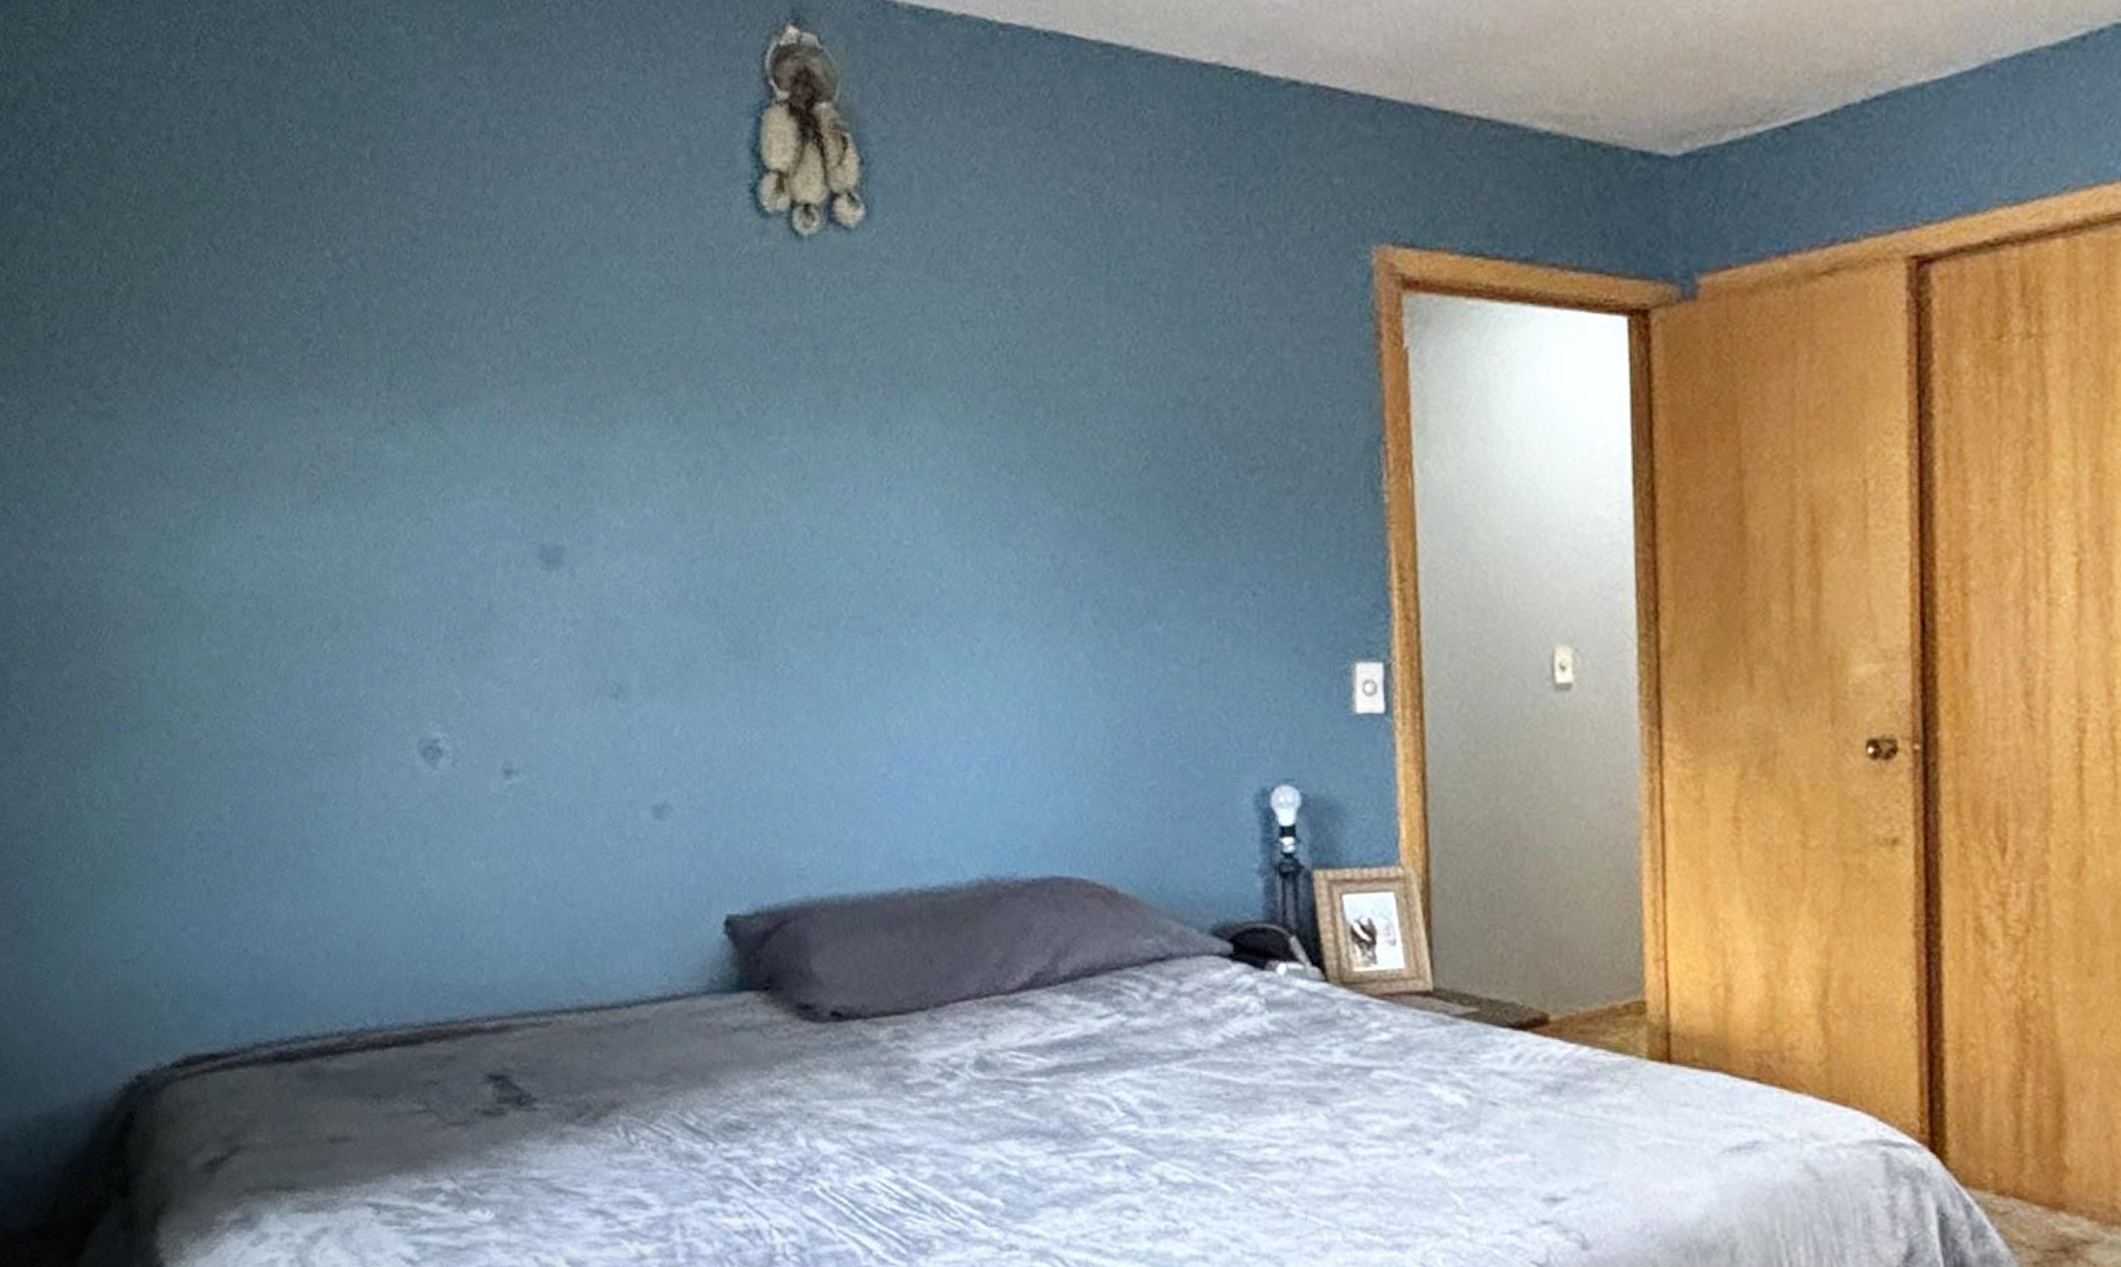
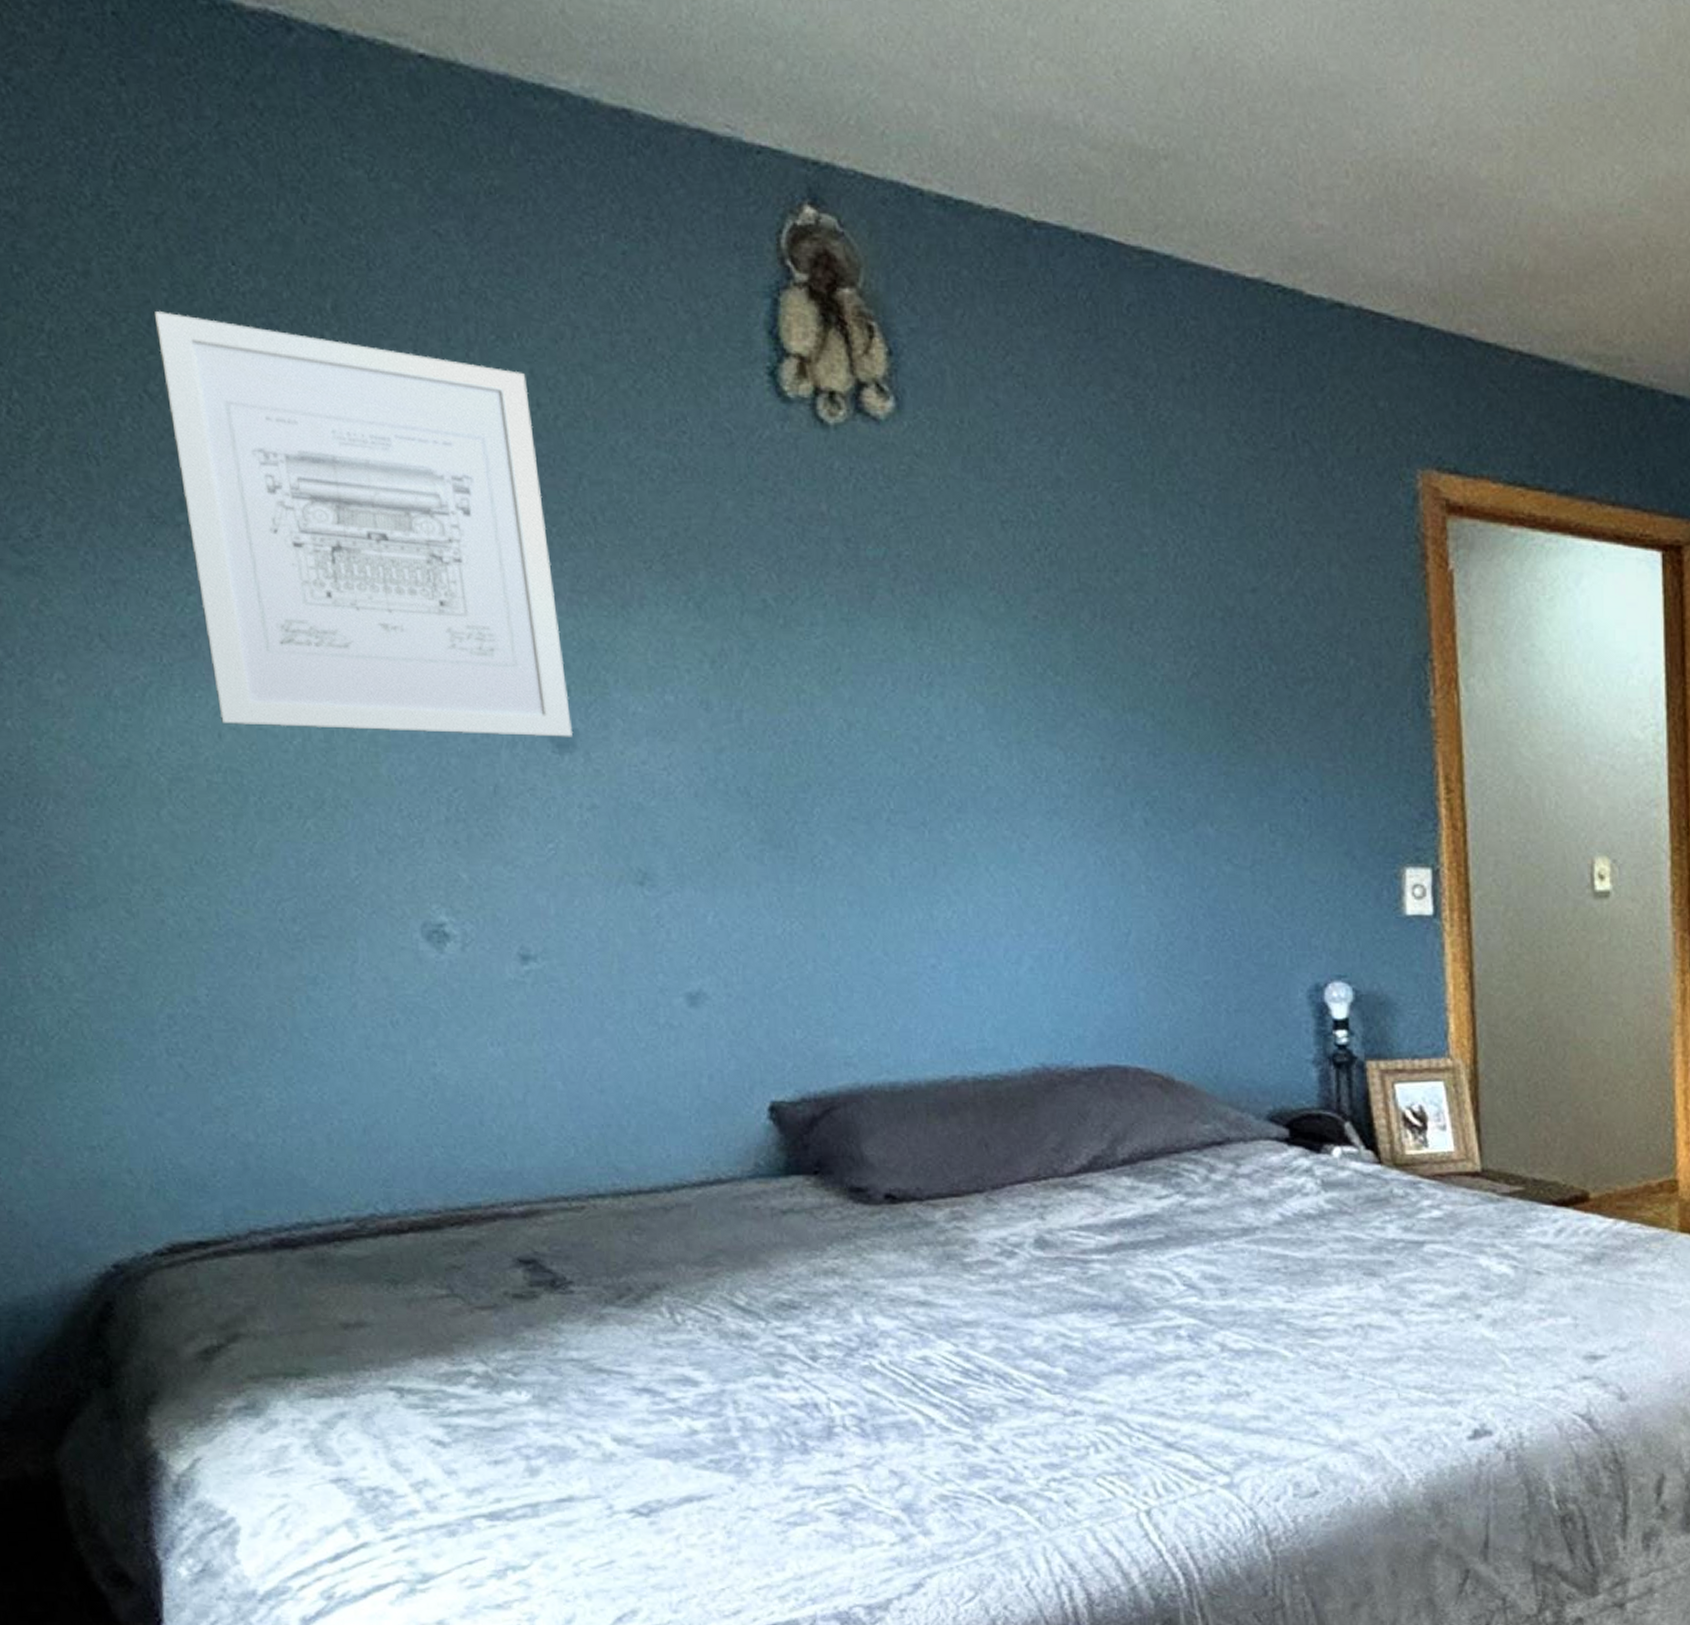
wall art: none [223,168,561,554] -> present [155,310,574,737]

